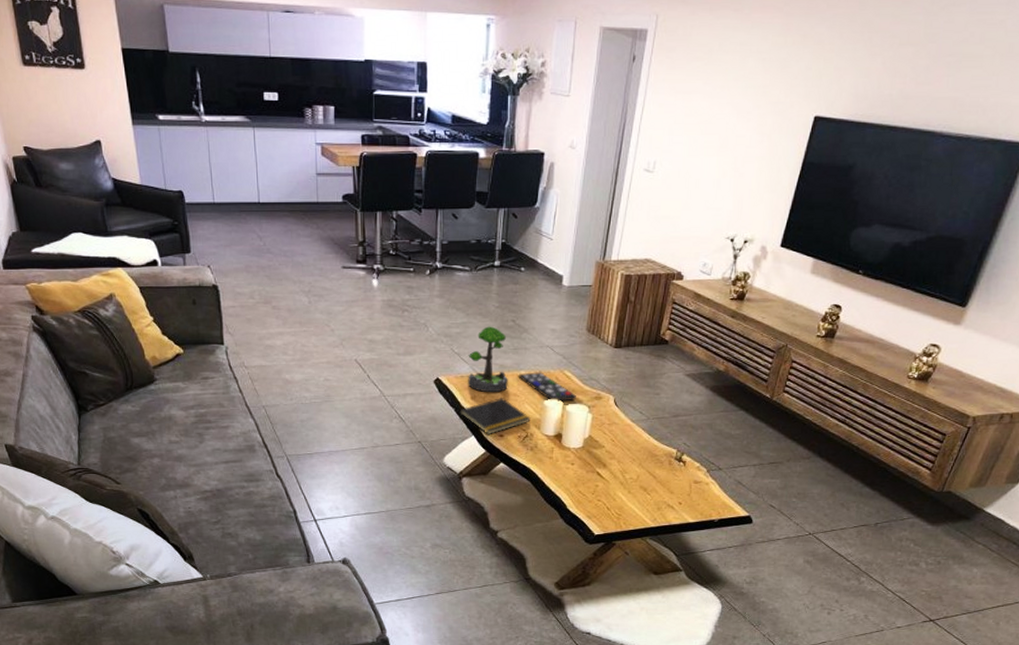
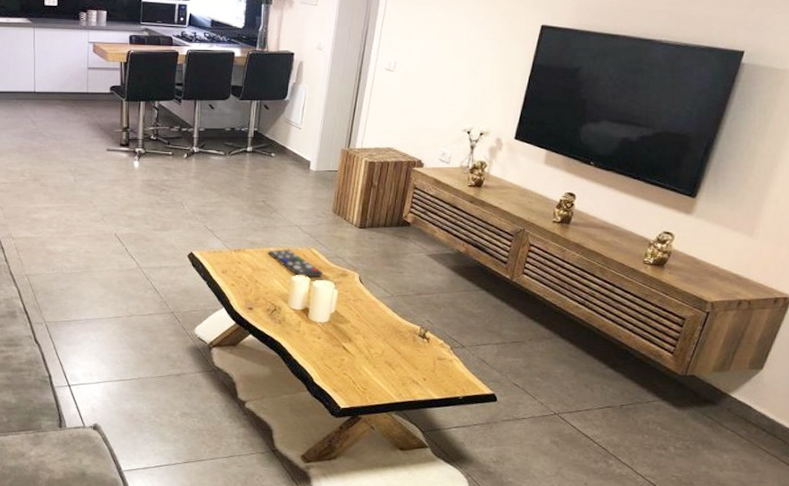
notepad: present [458,397,531,434] -> none [210,271,279,307]
plant: present [468,326,508,393] -> none [220,206,258,268]

